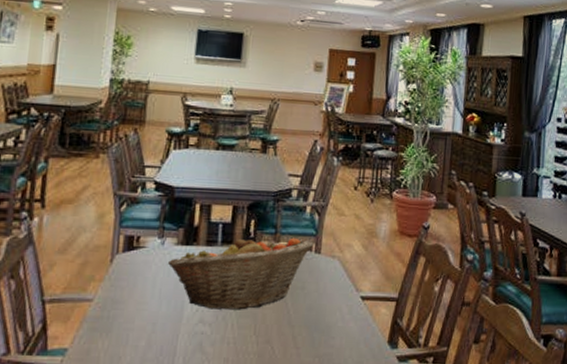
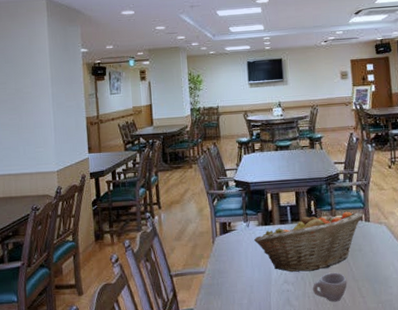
cup: none [234,313,281,352] -> present [312,272,347,302]

